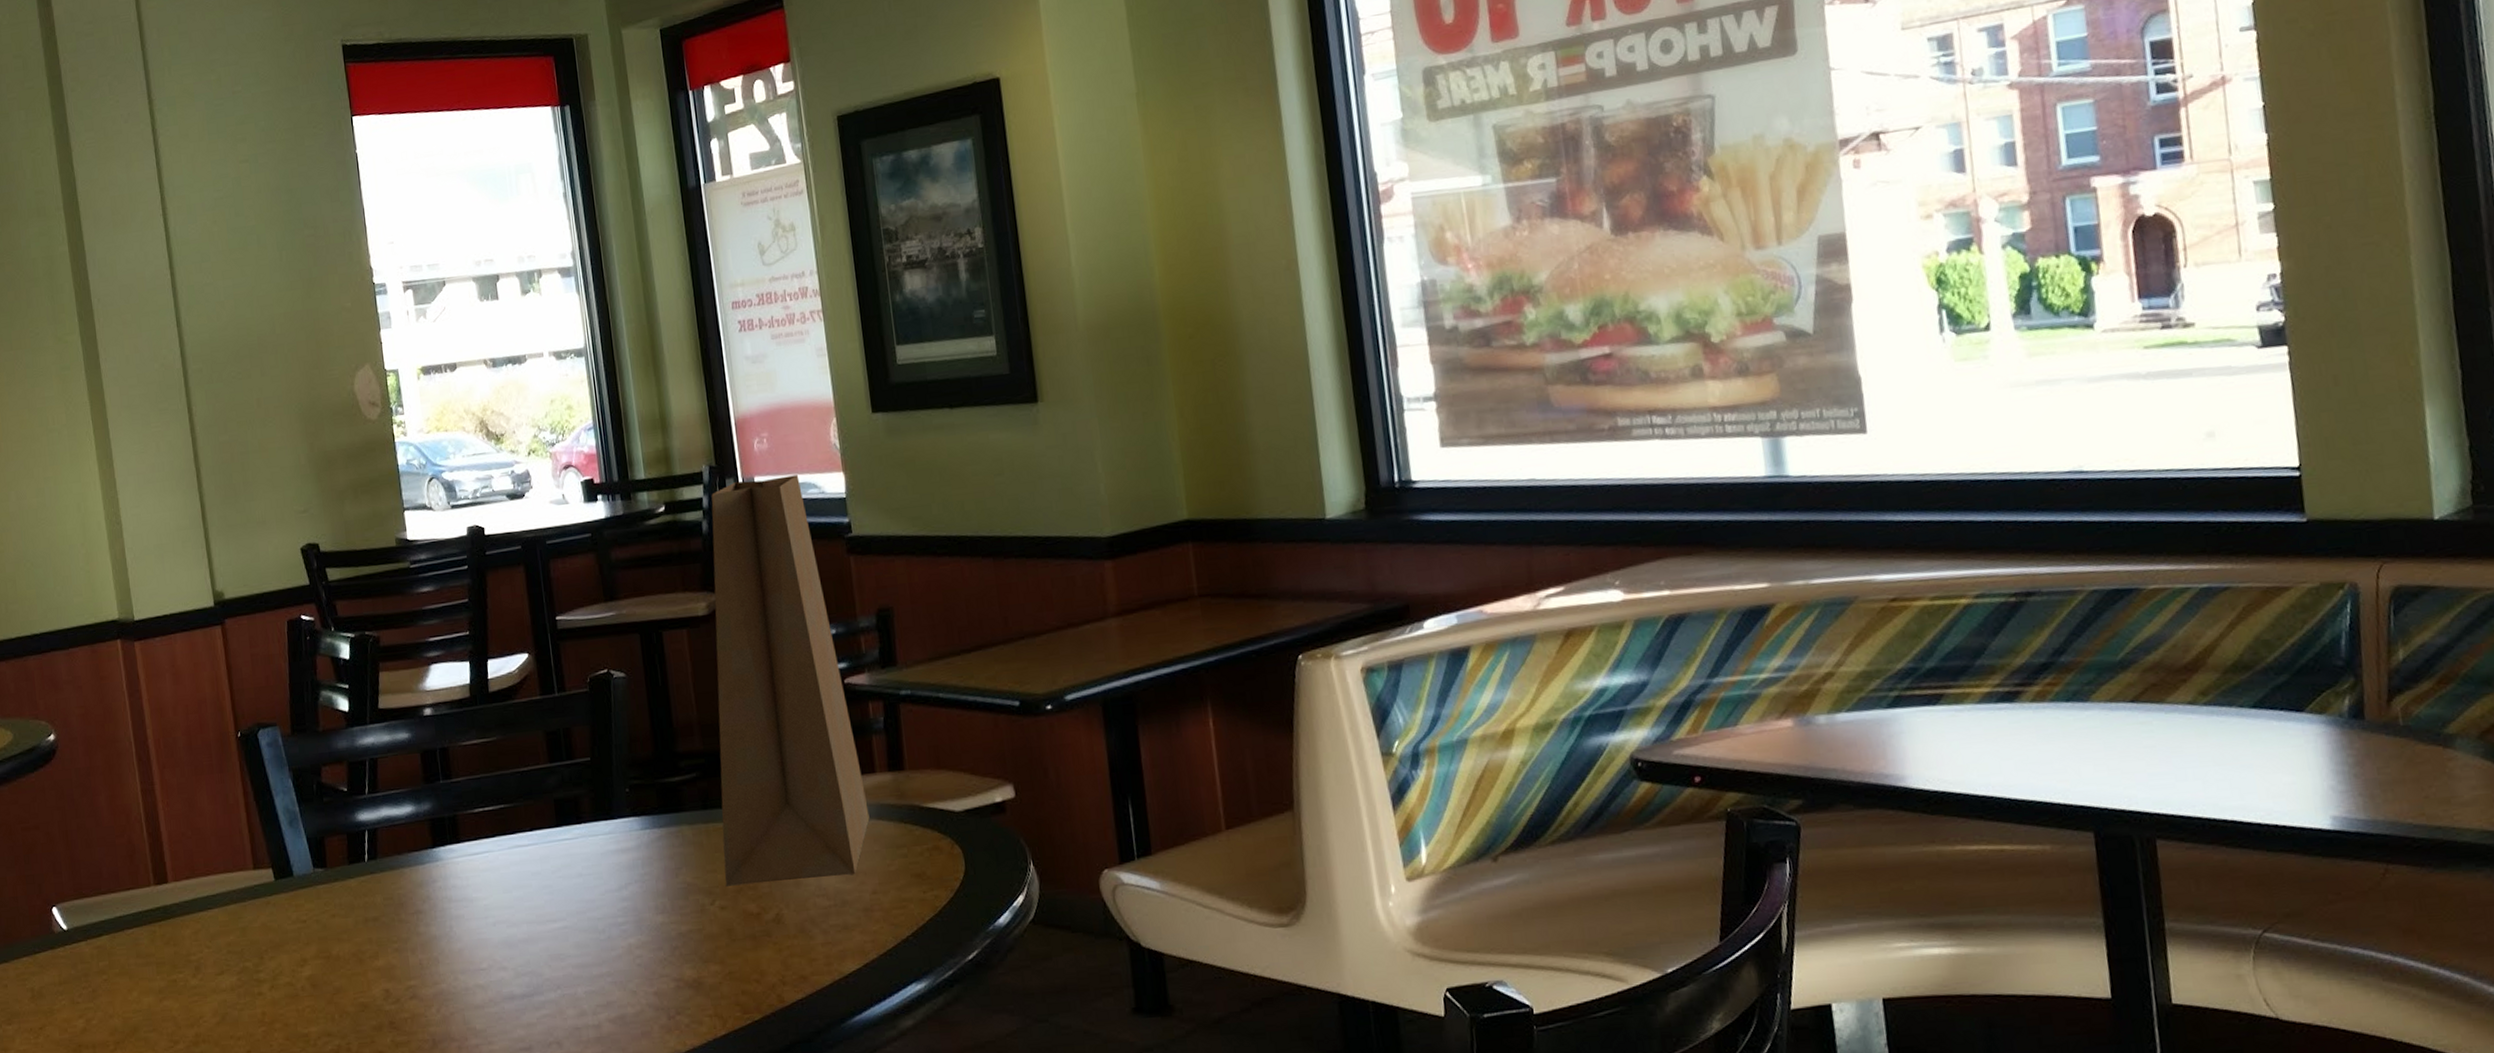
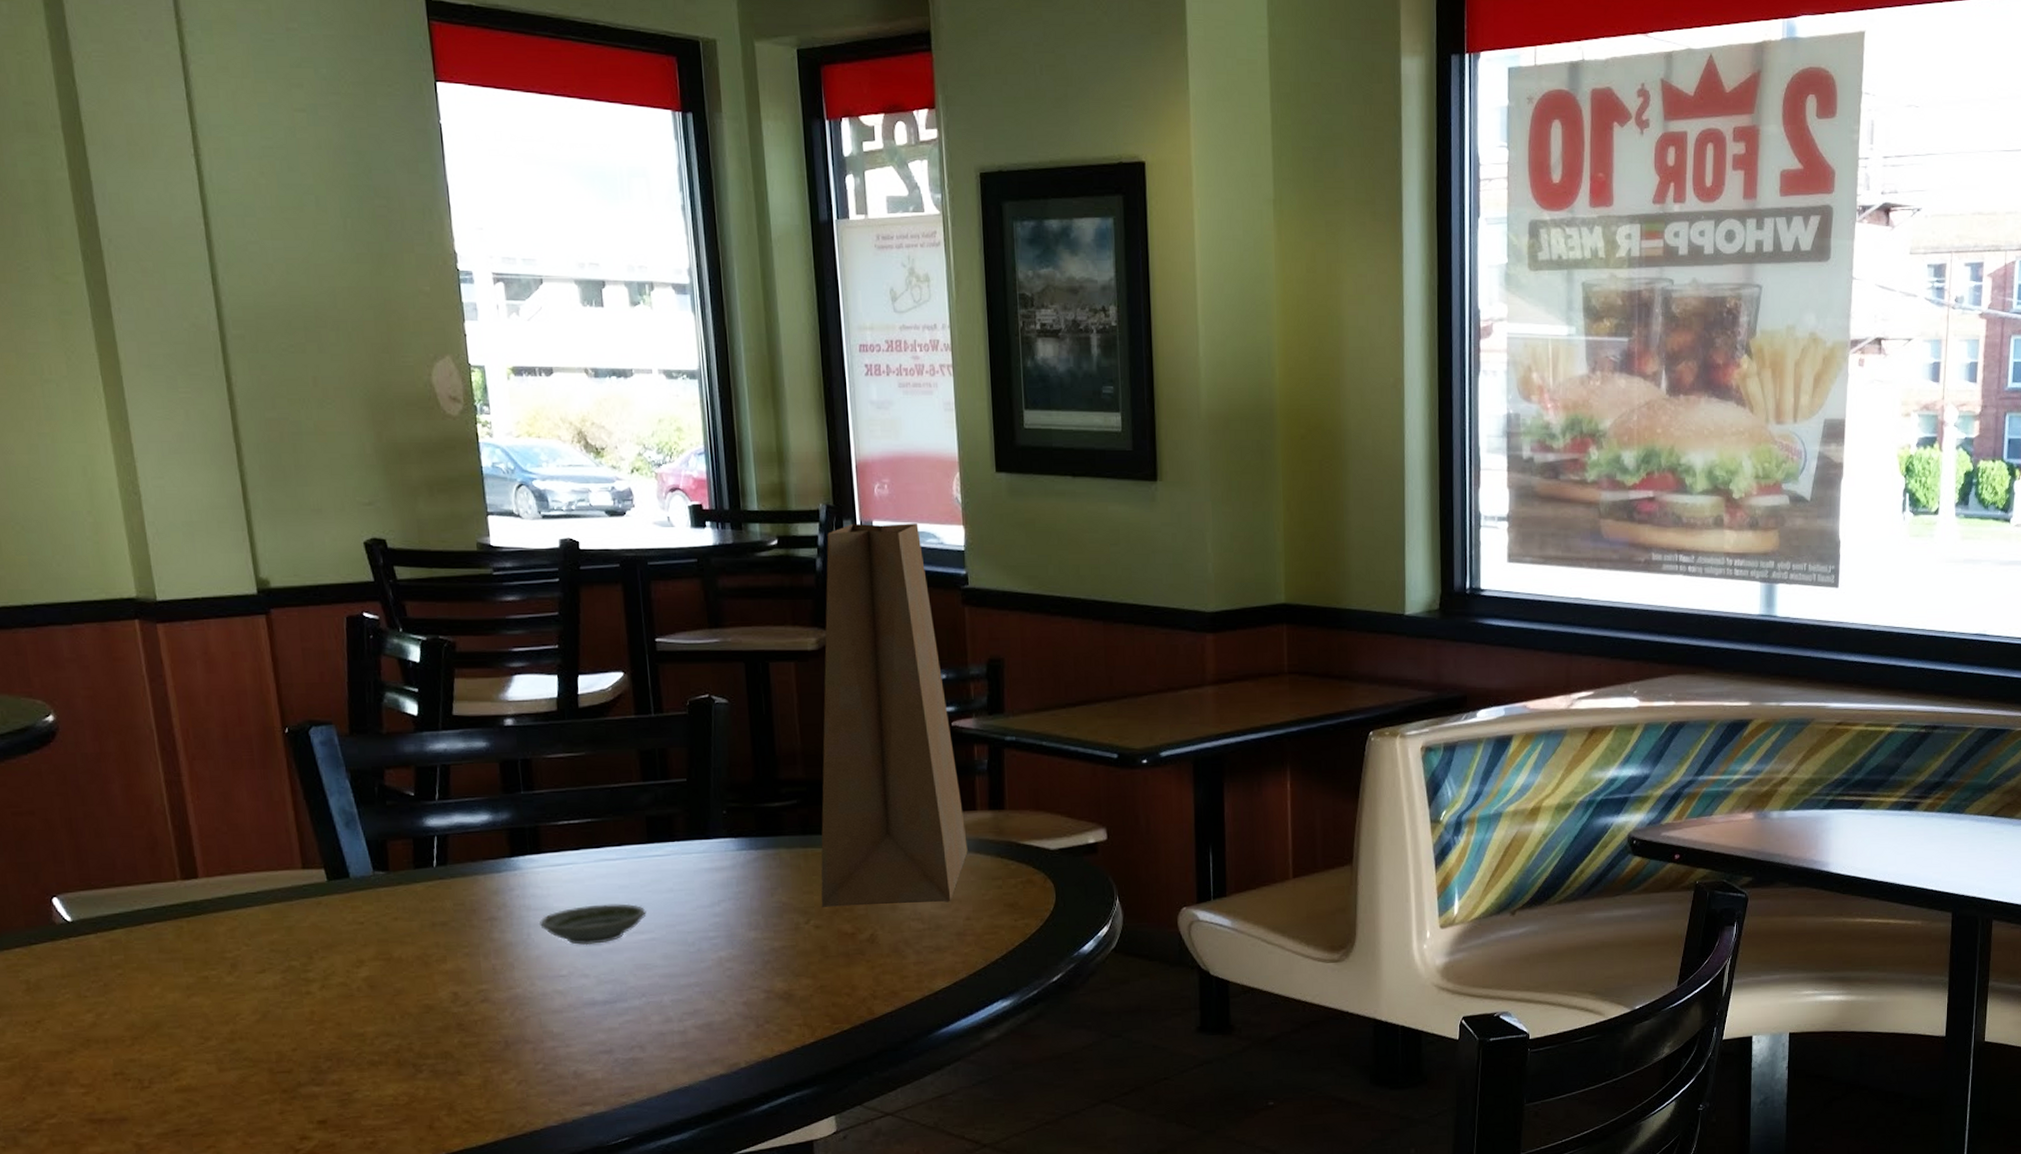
saucer: none [460,891,558,937] -> present [540,903,646,946]

